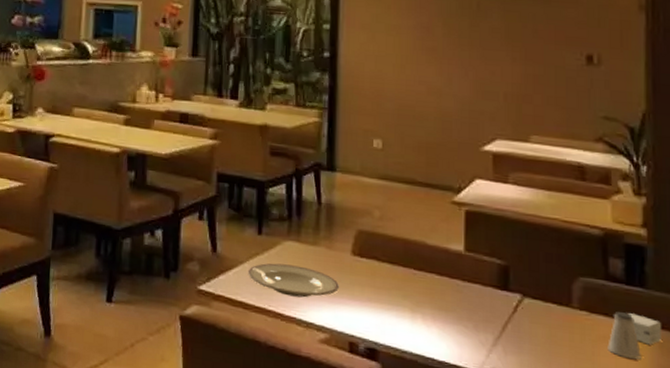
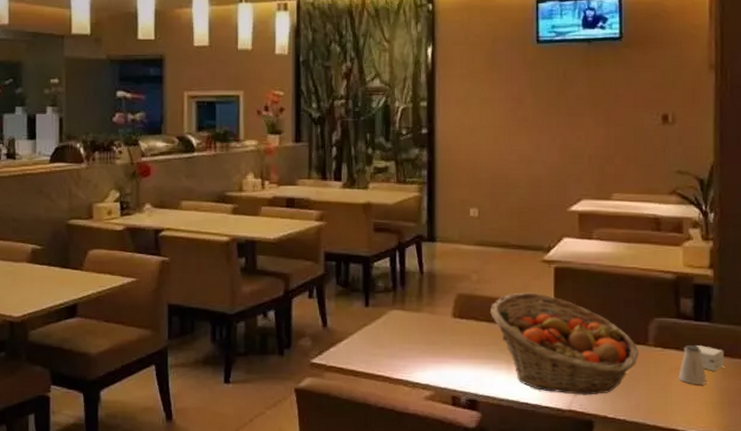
plate: present [247,263,339,298] -> none [357,332,441,361]
fruit basket: none [394,234,561,358] -> present [490,292,639,395]

